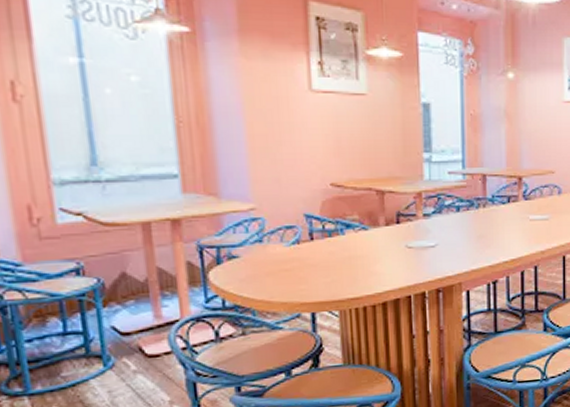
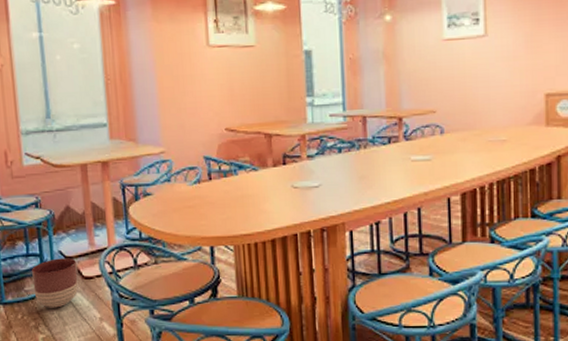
planter: none [71,334,140,395] -> present [32,258,78,308]

